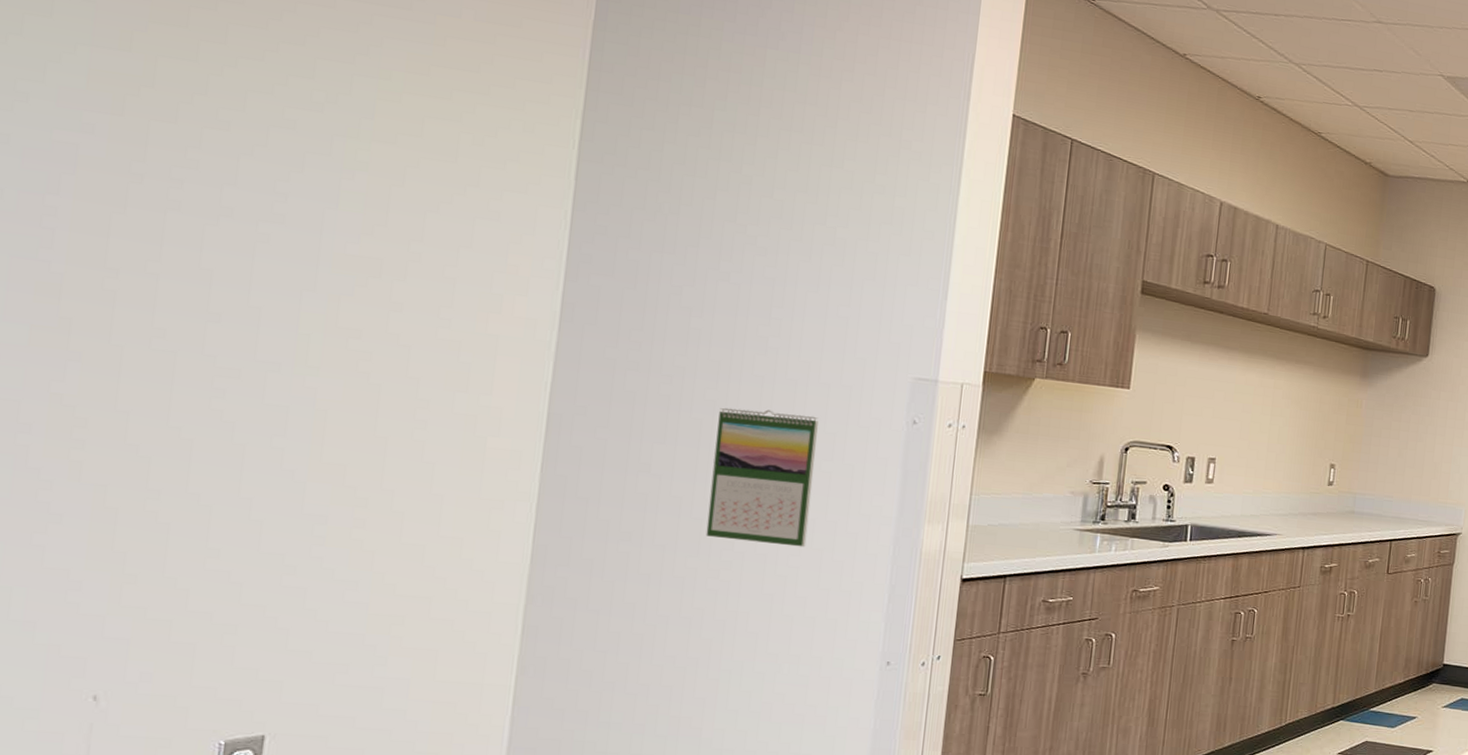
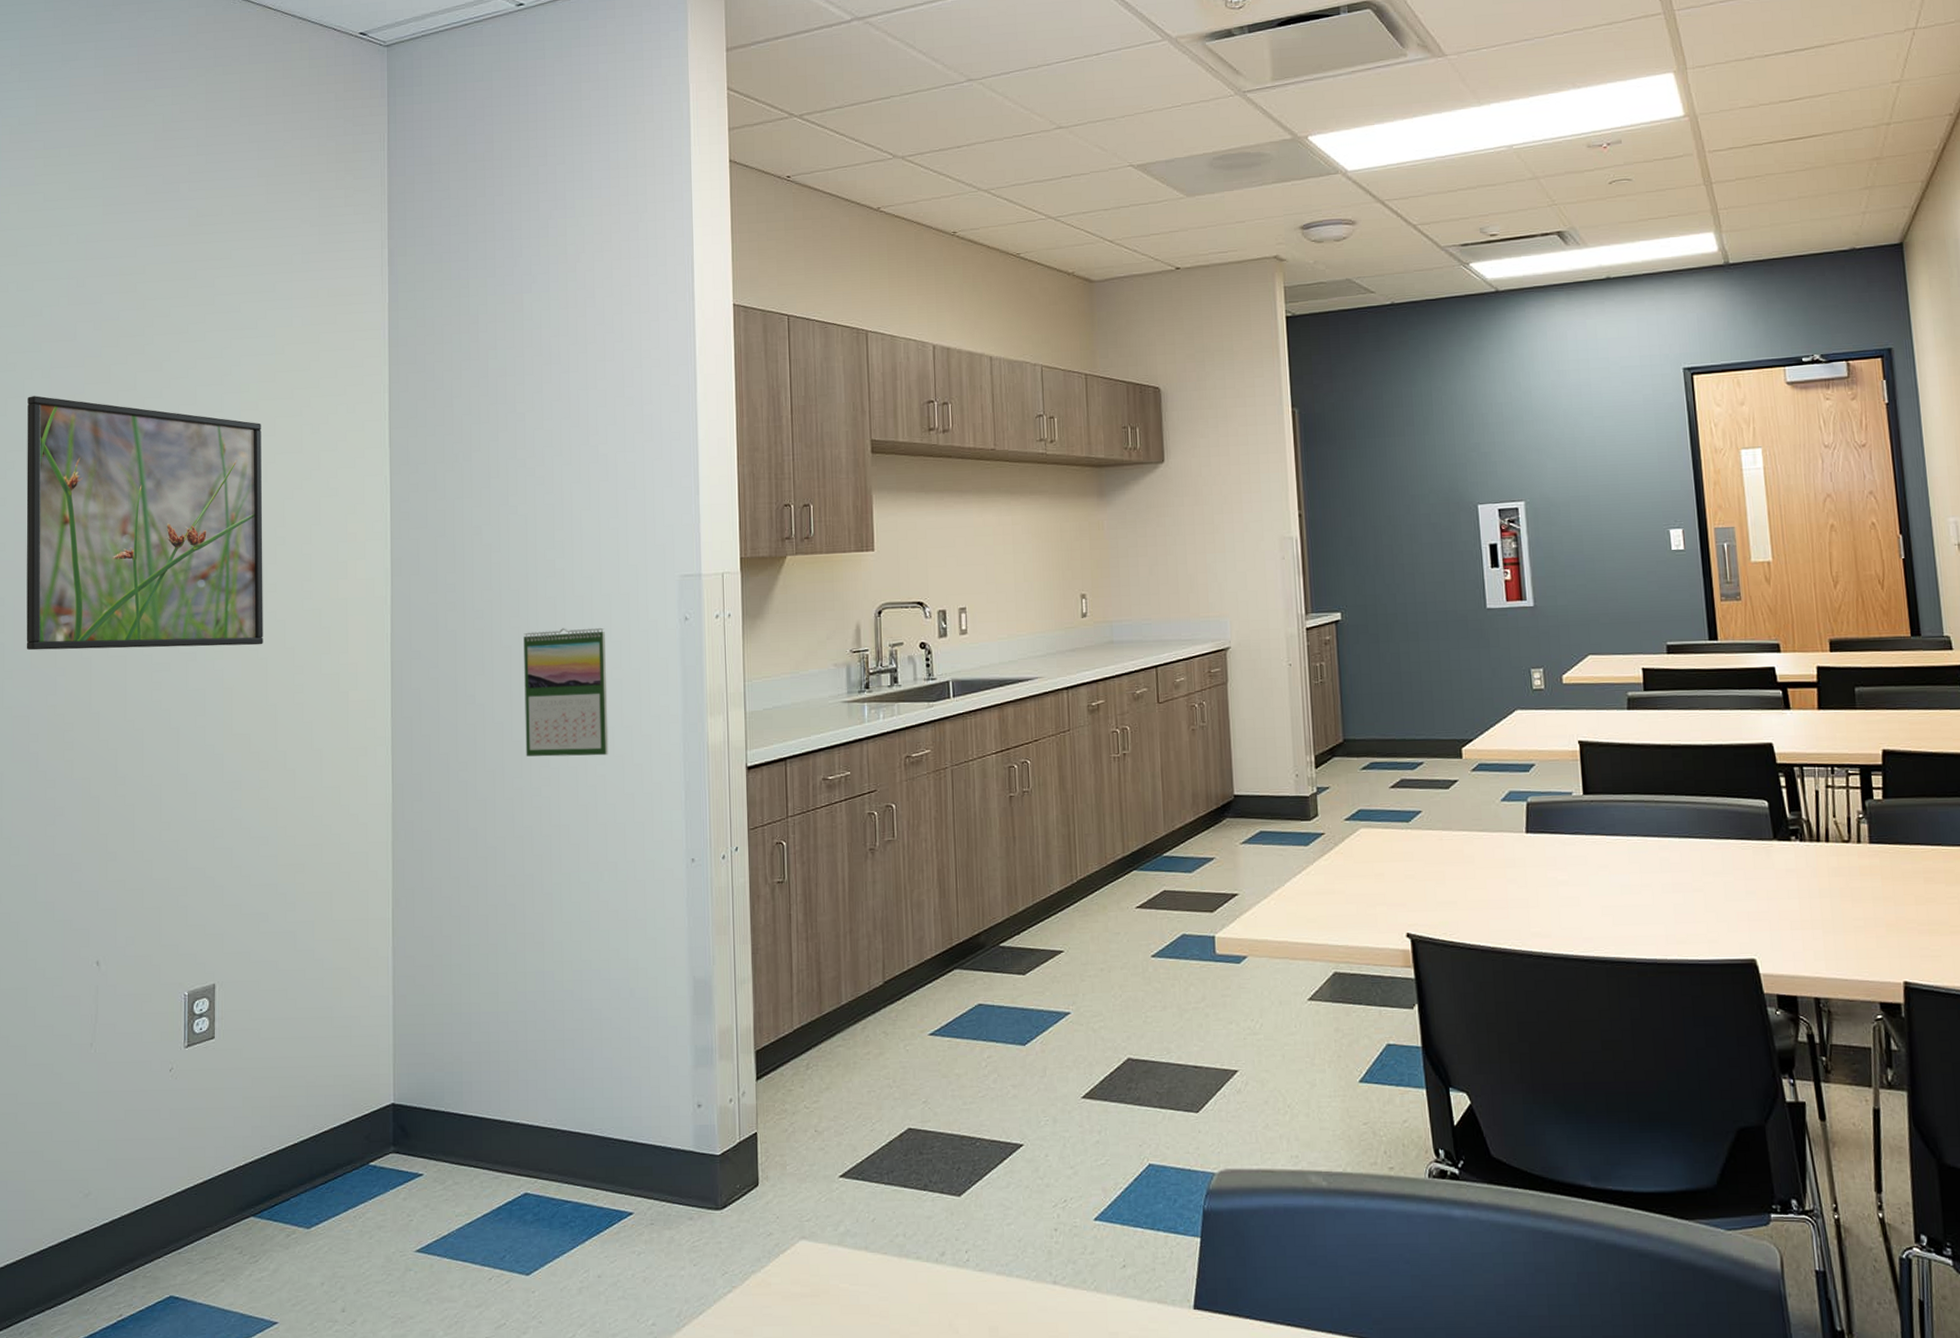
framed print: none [24,18,404,369] -> present [26,396,263,651]

